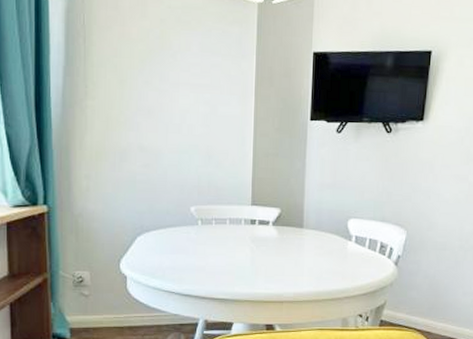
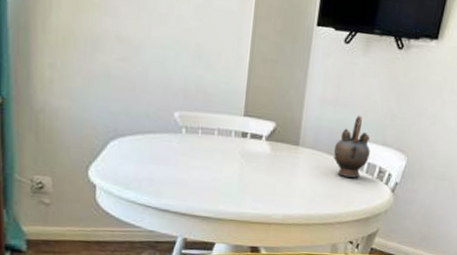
teapot: none [335,195,370,254] -> present [332,115,370,178]

